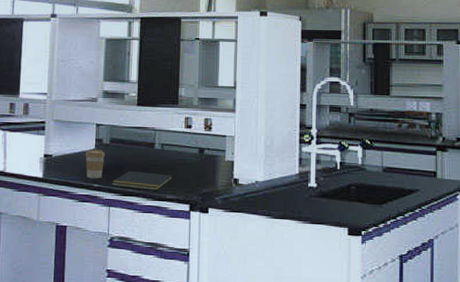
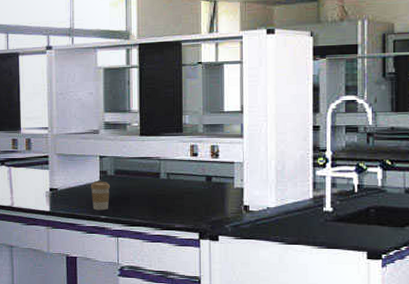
notepad: present [111,171,173,191] -> none [118,202,181,220]

